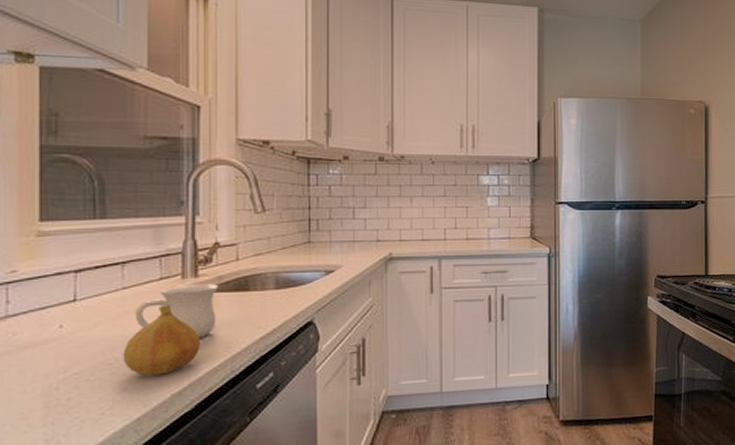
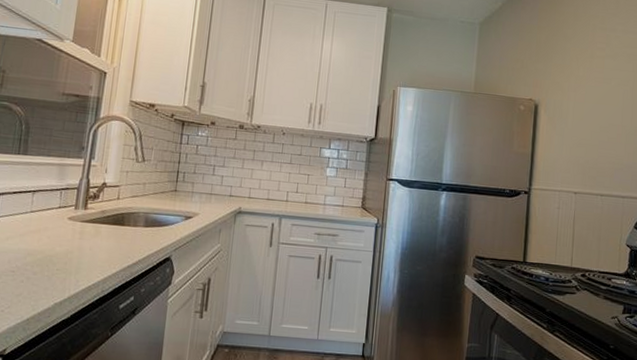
fruit: present [122,305,201,376] -> none [23,229,83,286]
mug: present [135,284,218,338] -> none [36,214,101,260]

